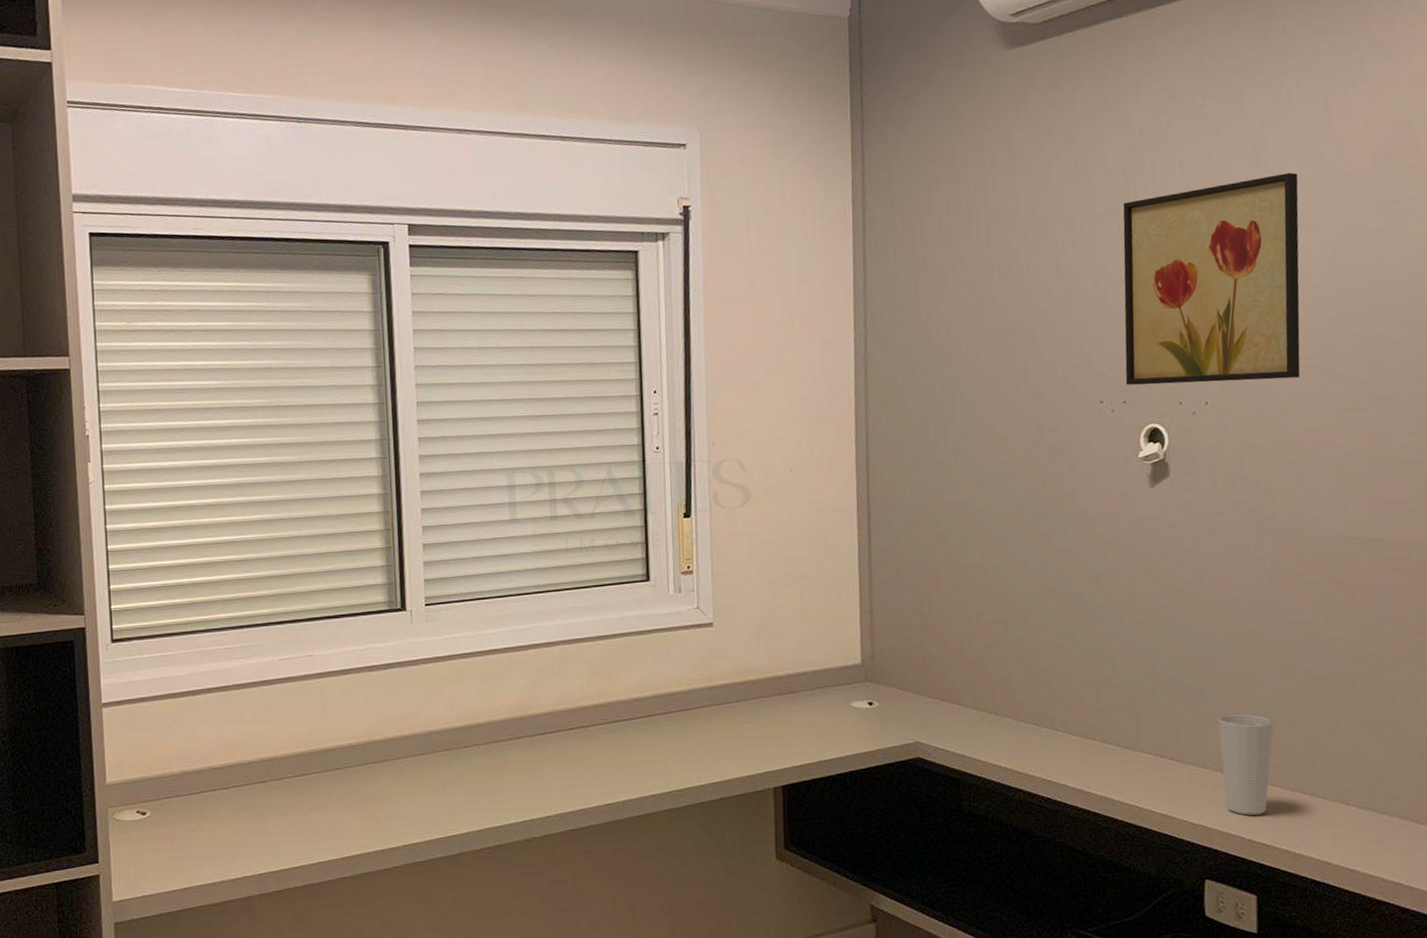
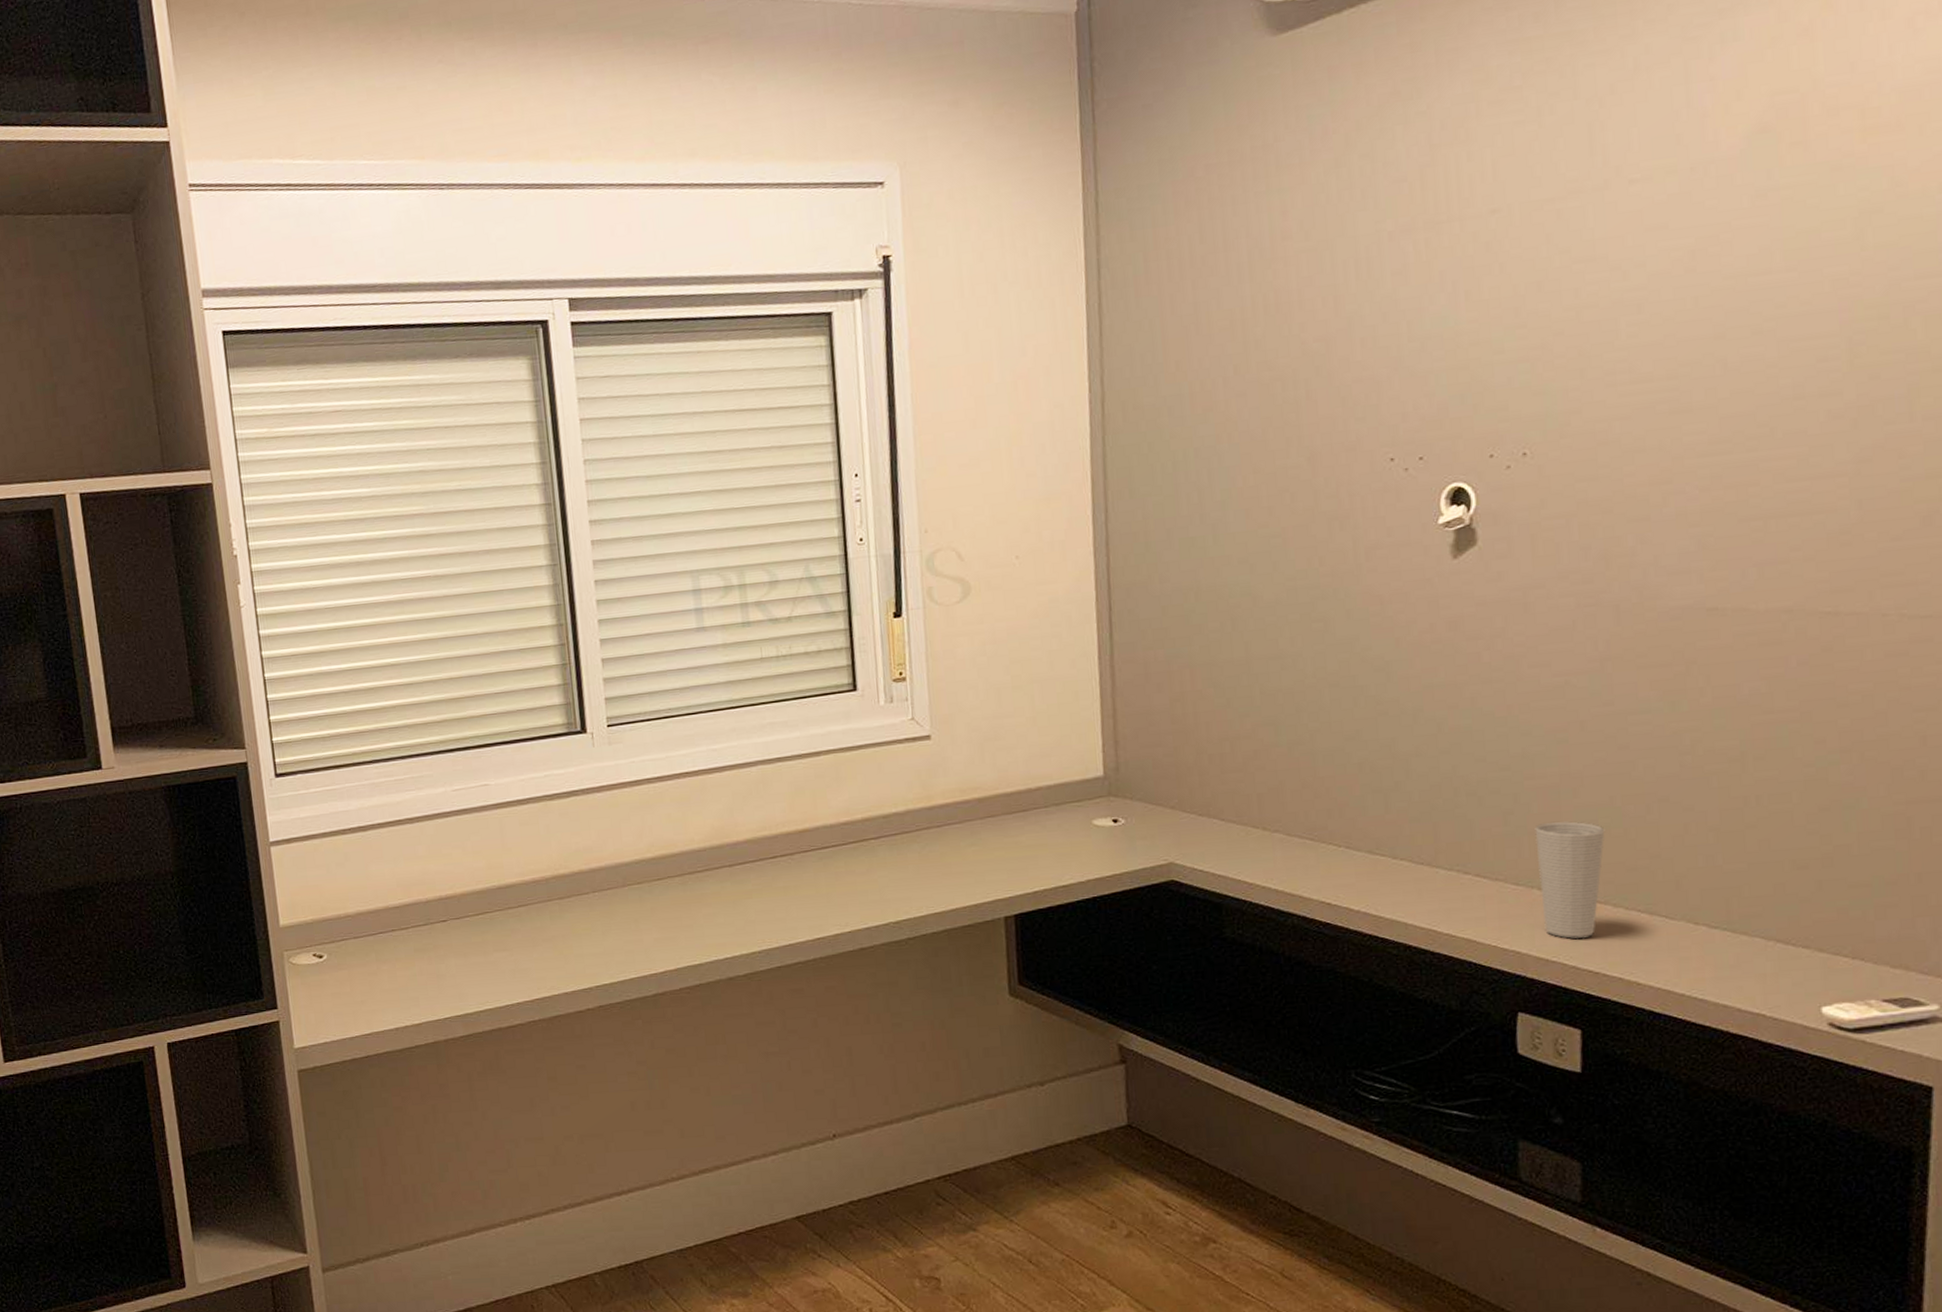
wall art: present [1123,172,1301,385] -> none [1419,162,1647,438]

